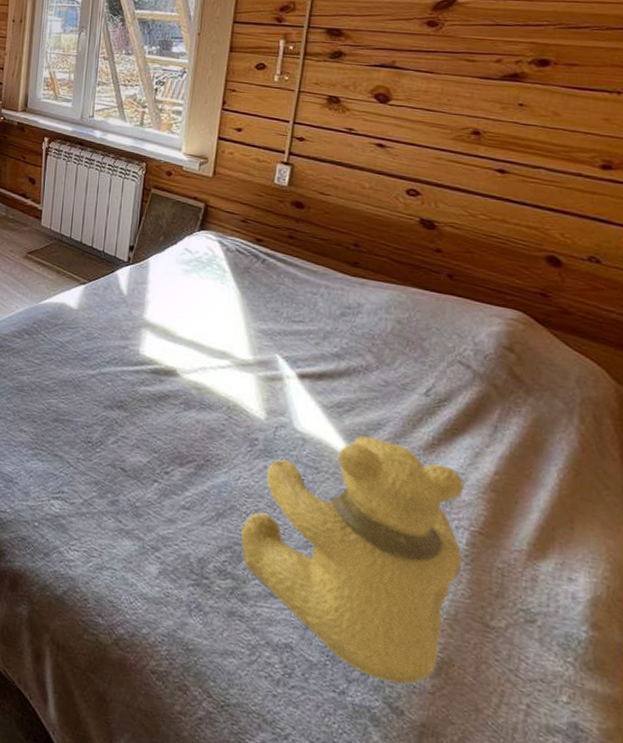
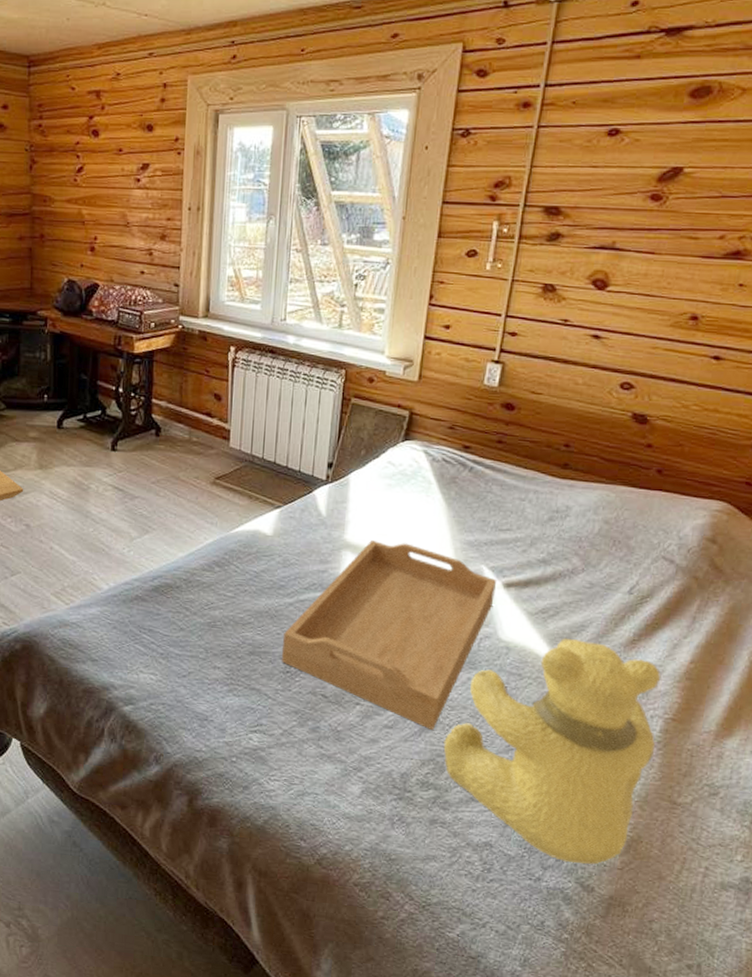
serving tray: none [83,320,292,517] -> present [281,539,497,731]

